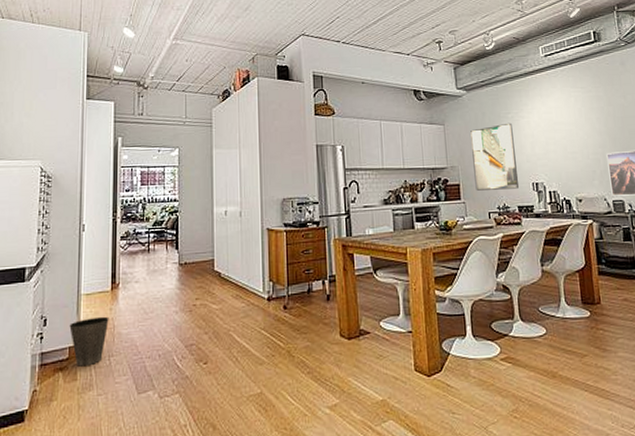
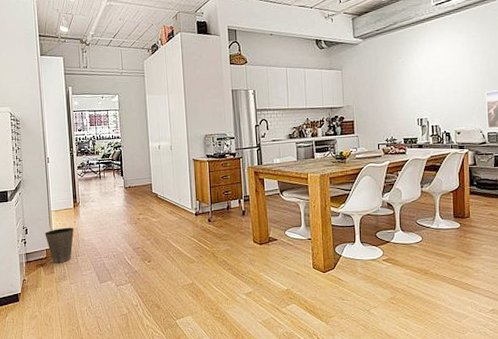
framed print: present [470,122,519,191] -> none [365,66,405,126]

